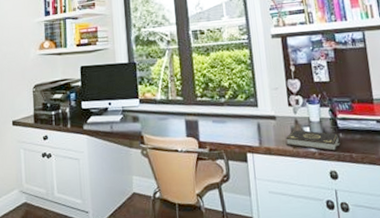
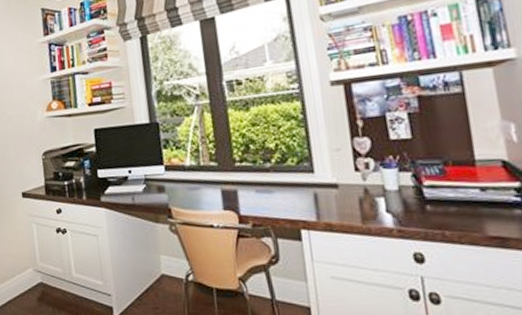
book: present [286,129,340,151] -> none [352,200,428,228]

